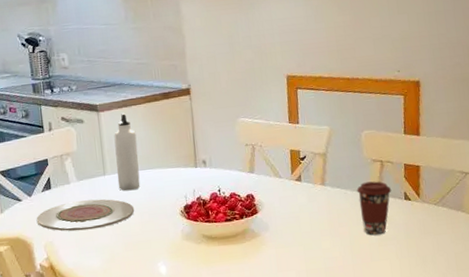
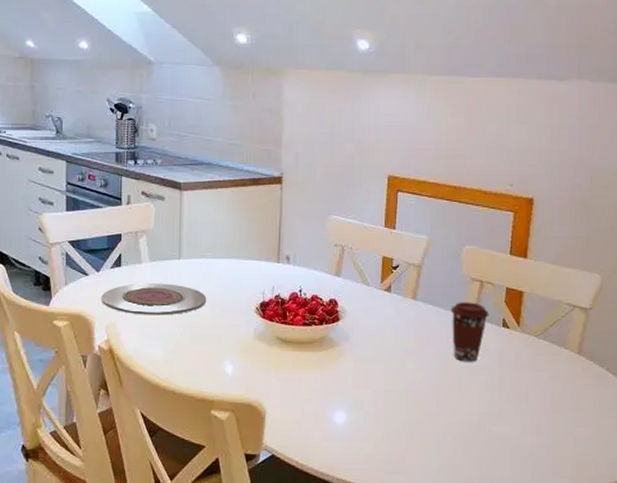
water bottle: present [114,112,140,191] -> none [192,194,219,279]

